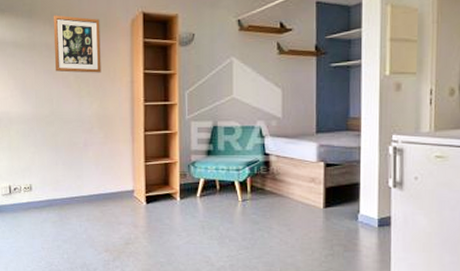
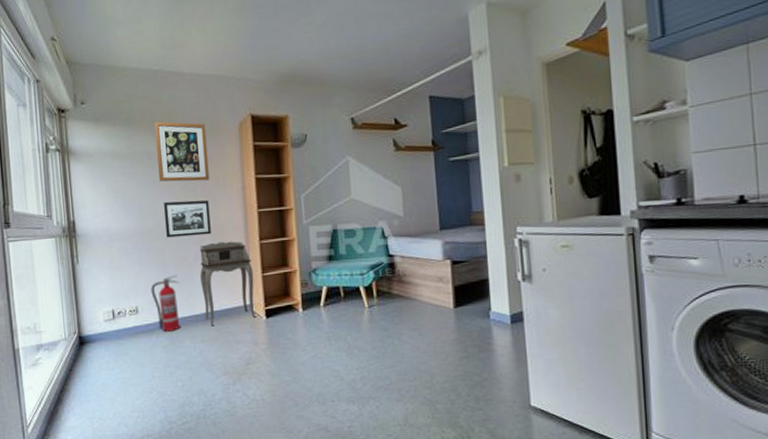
fire extinguisher: none [44,157,69,209] -> present [151,274,180,332]
picture frame: none [59,90,100,124] -> present [164,200,211,238]
desk: none [88,131,137,207] -> present [199,241,255,326]

